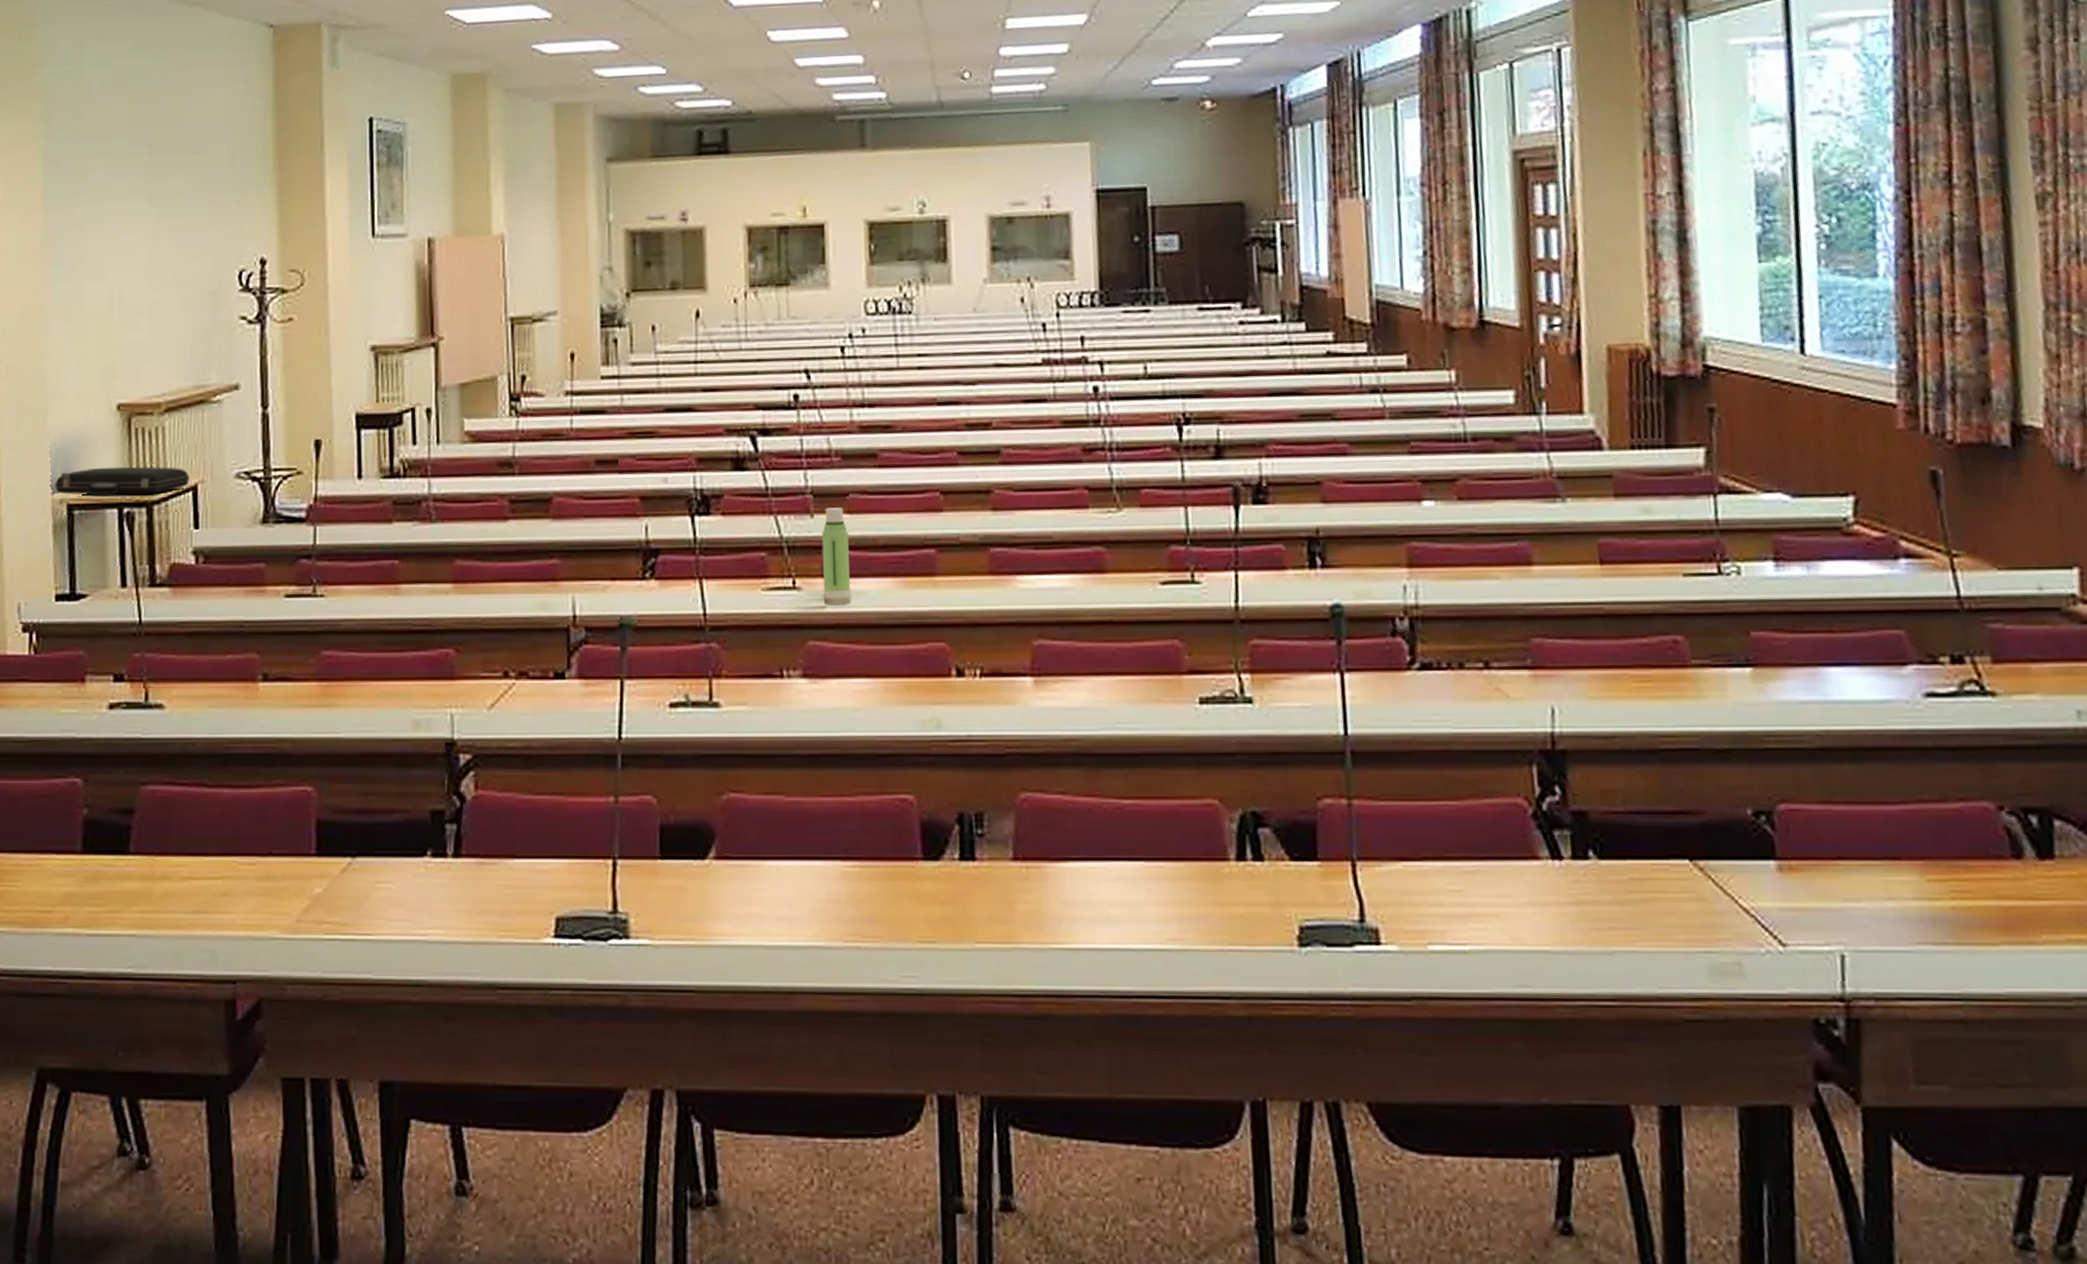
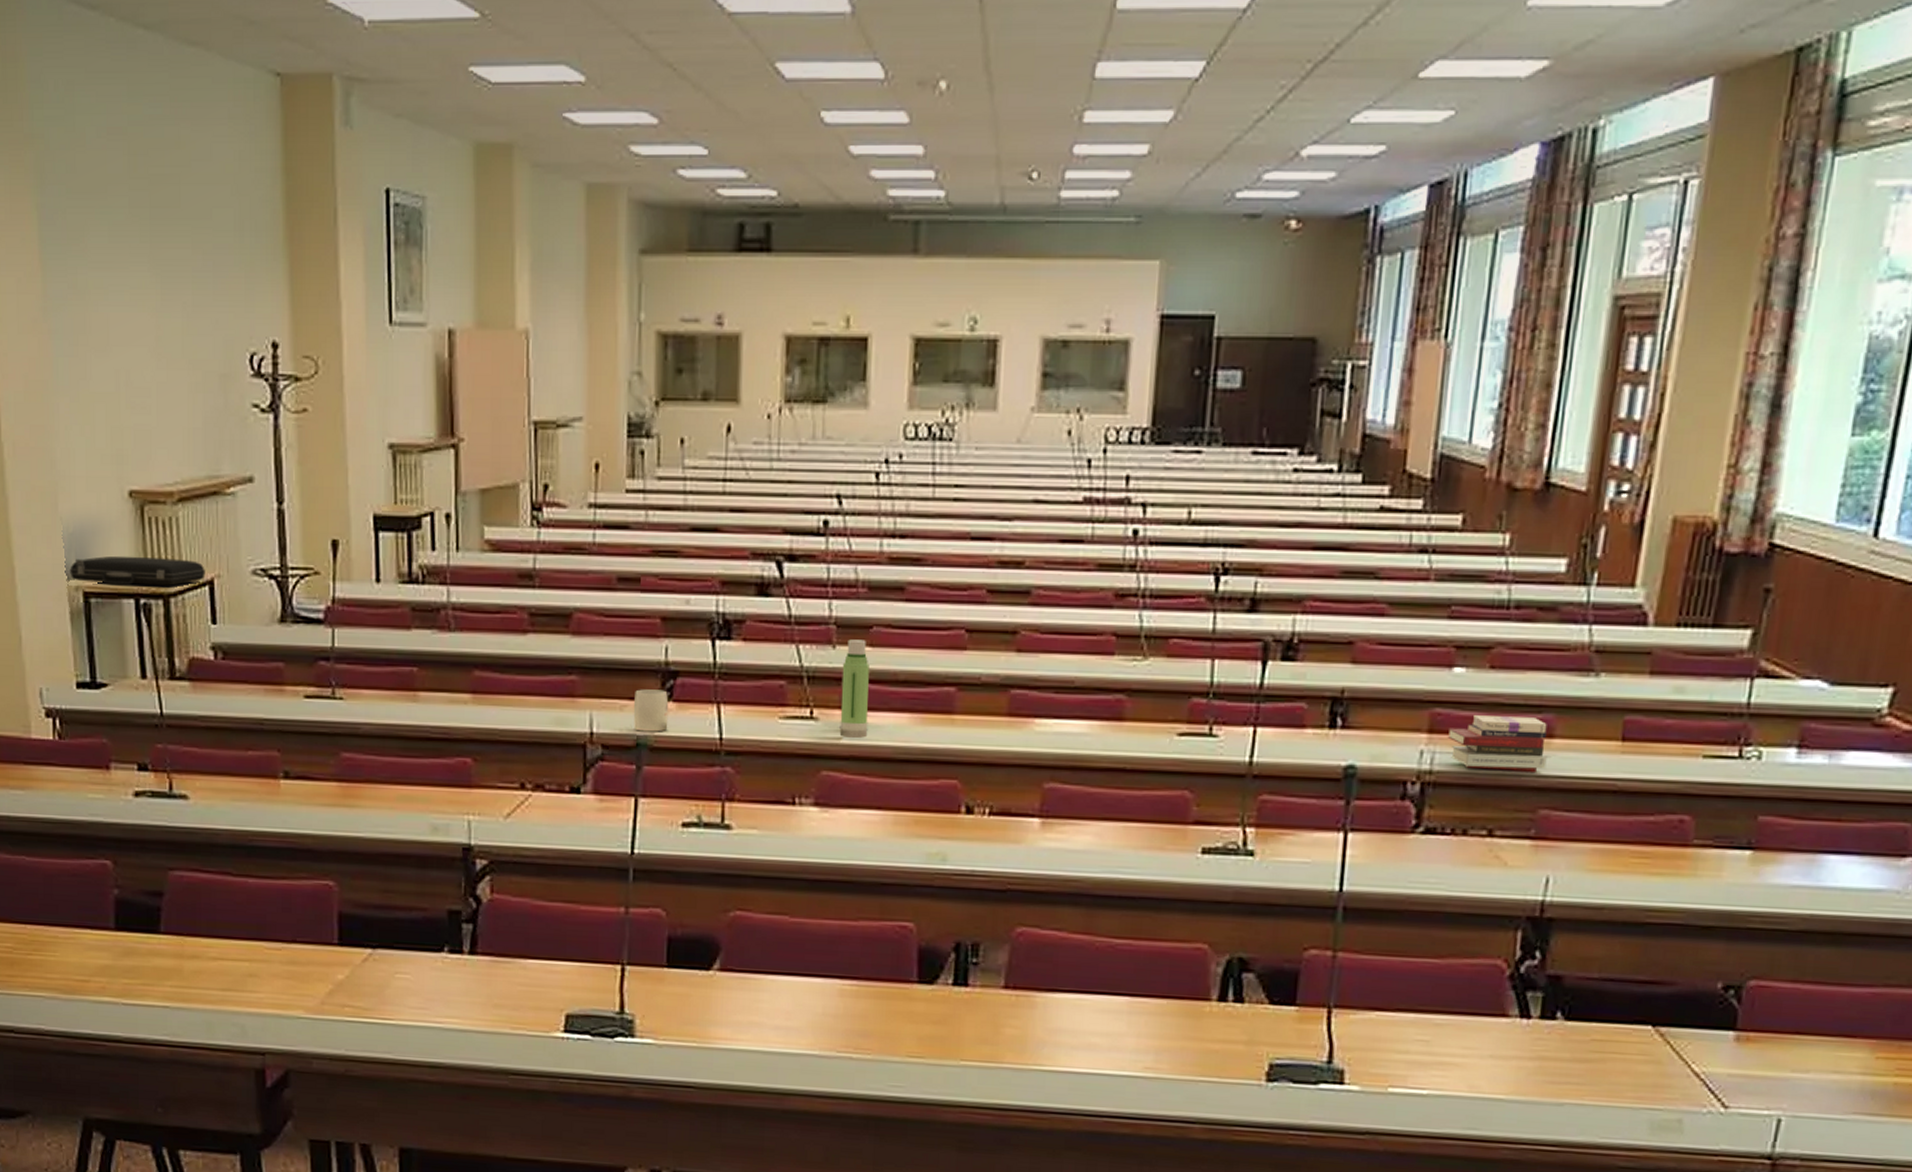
mug: none [615,568,651,612] -> present [633,689,669,732]
books: none [1427,546,1530,601] -> present [1447,715,1547,772]

